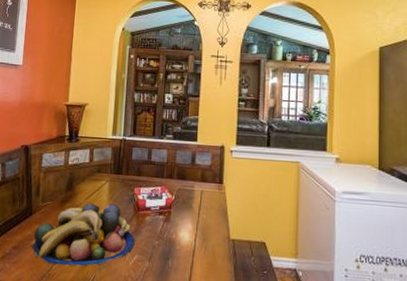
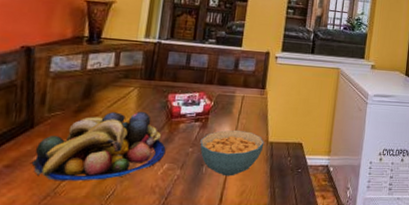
cereal bowl: none [165,224,226,273] -> present [200,129,264,176]

